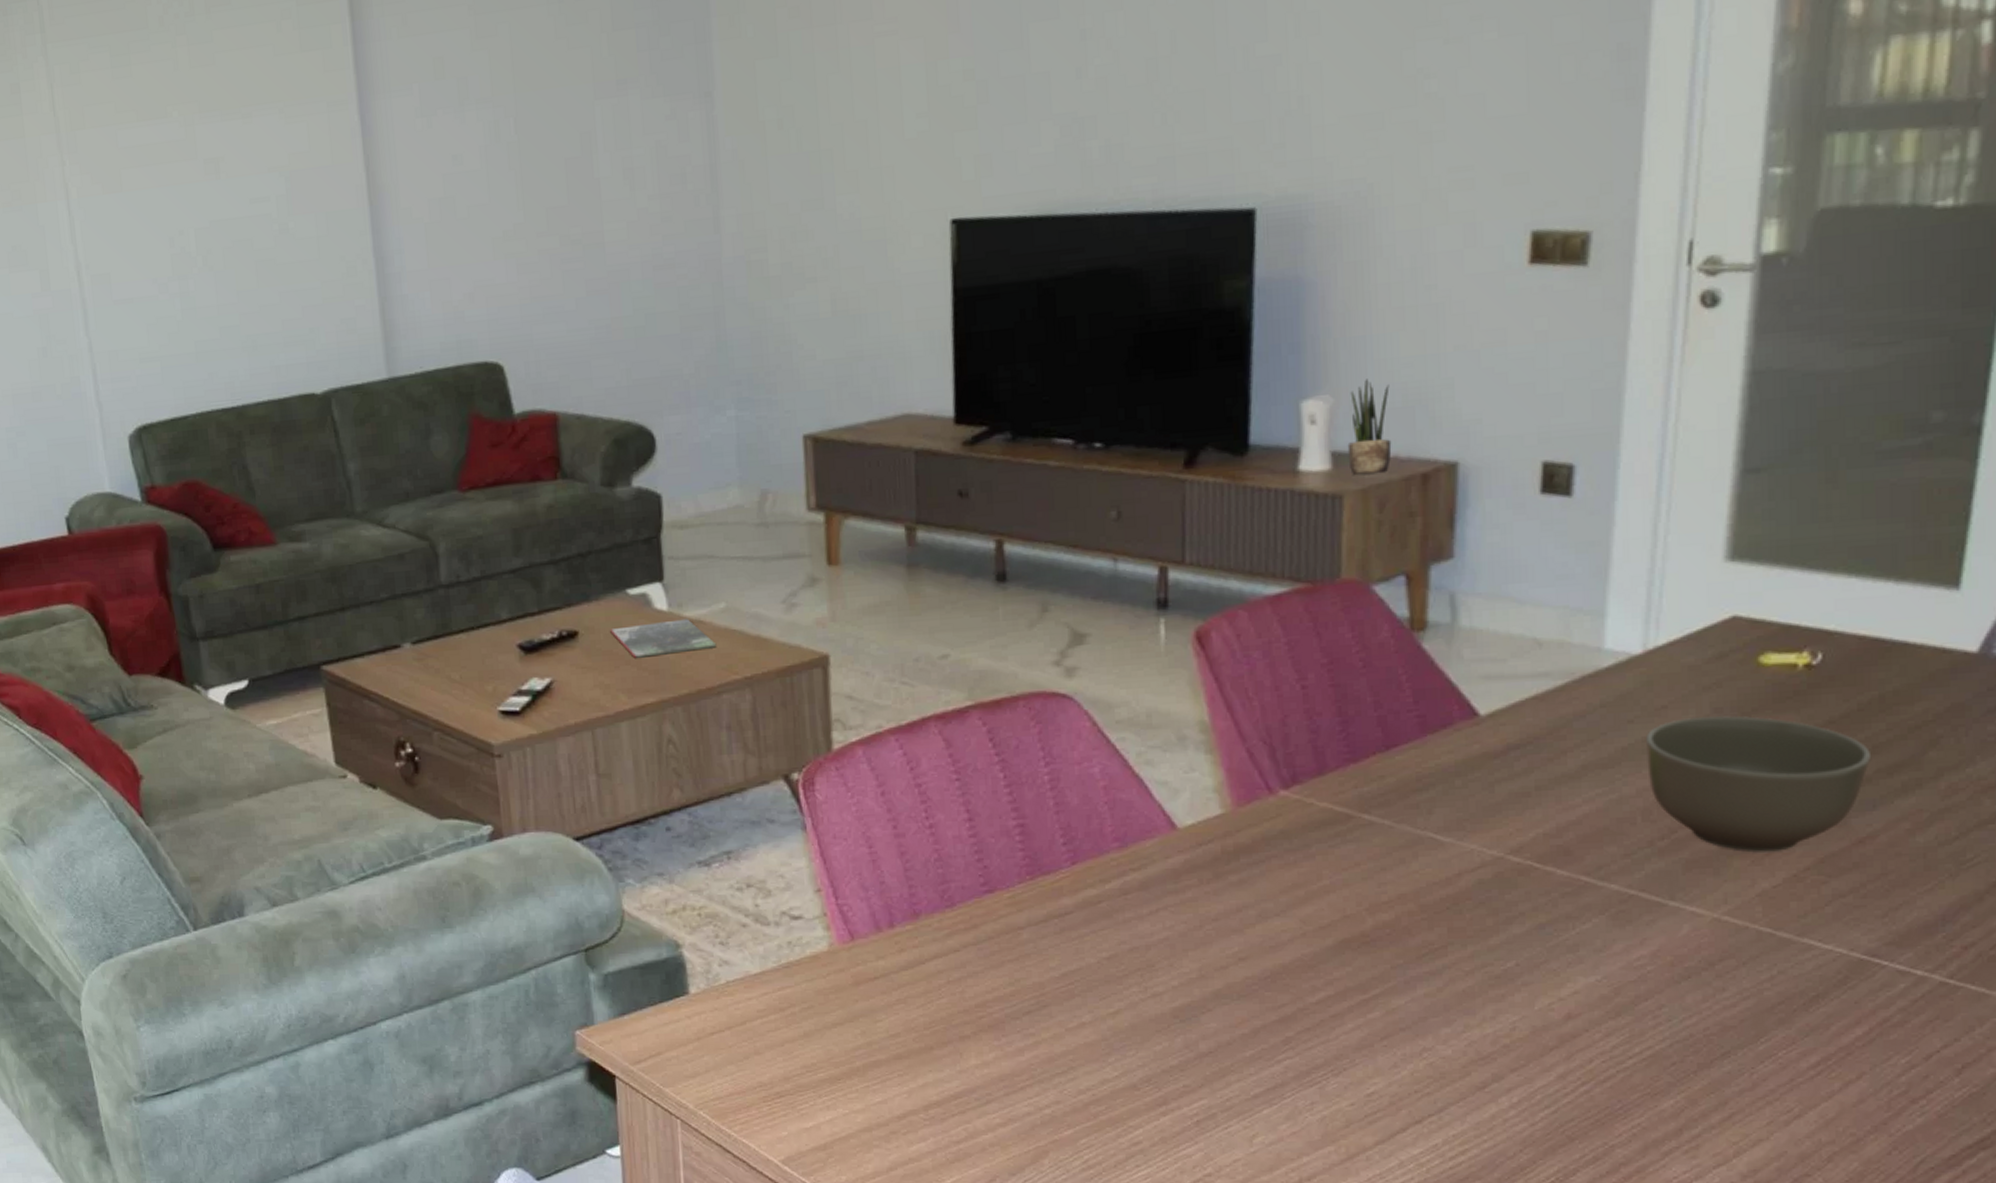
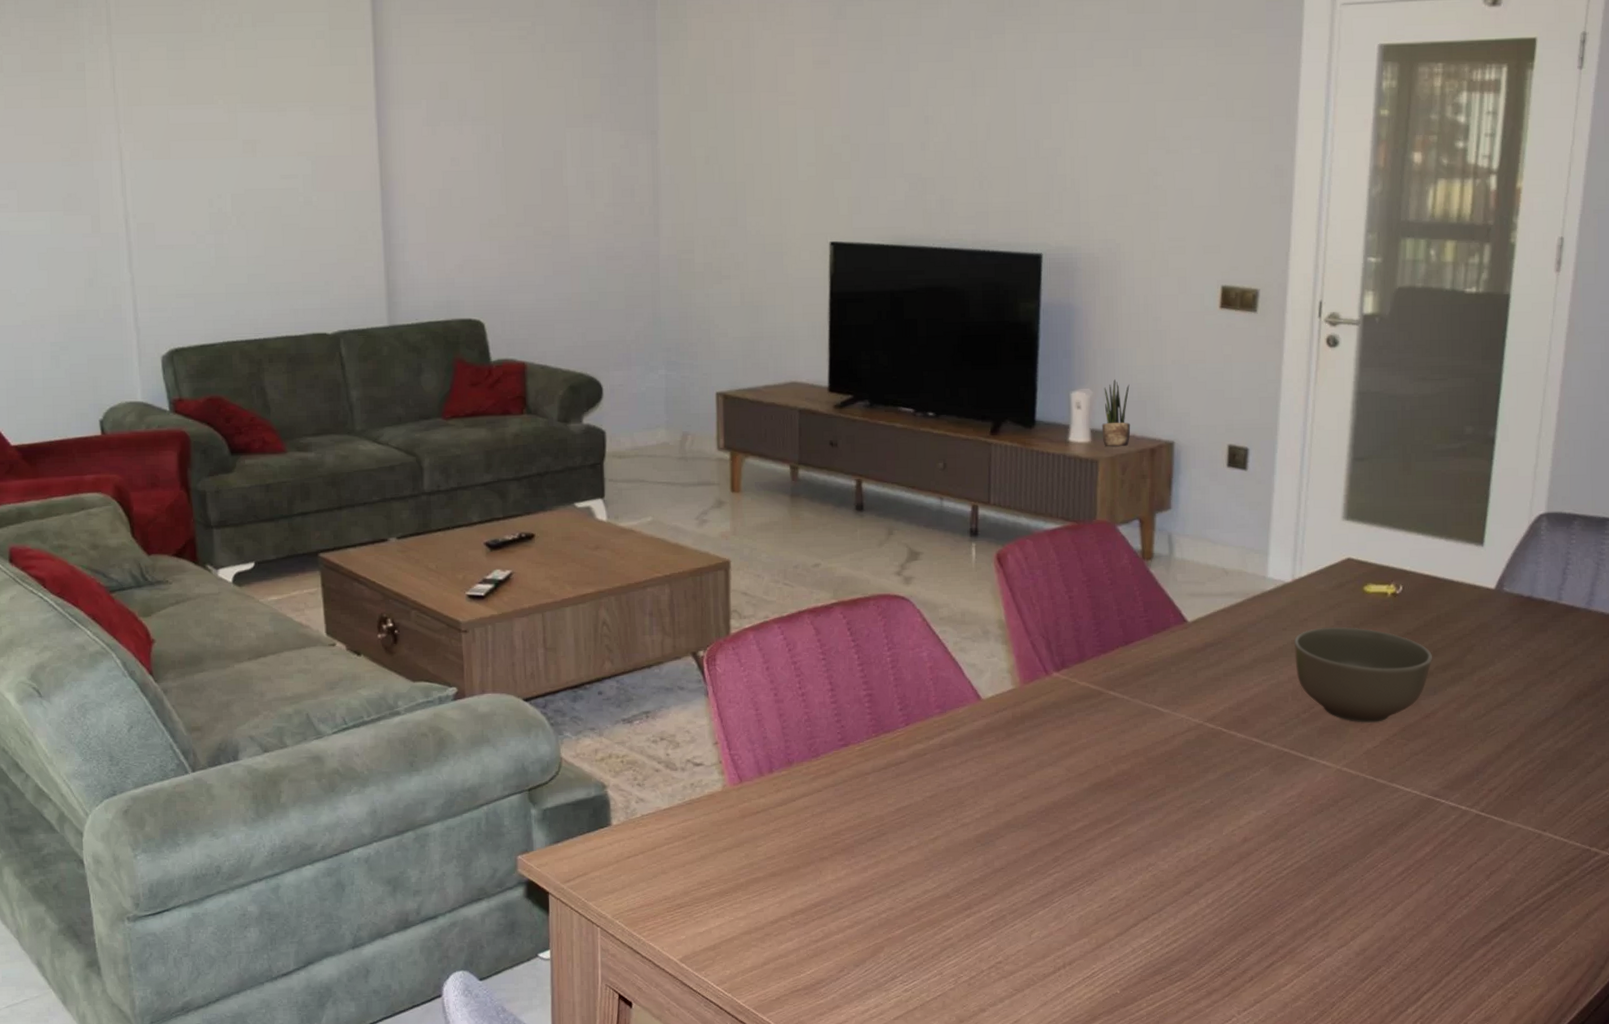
magazine: present [610,619,717,658] -> none [560,528,644,557]

